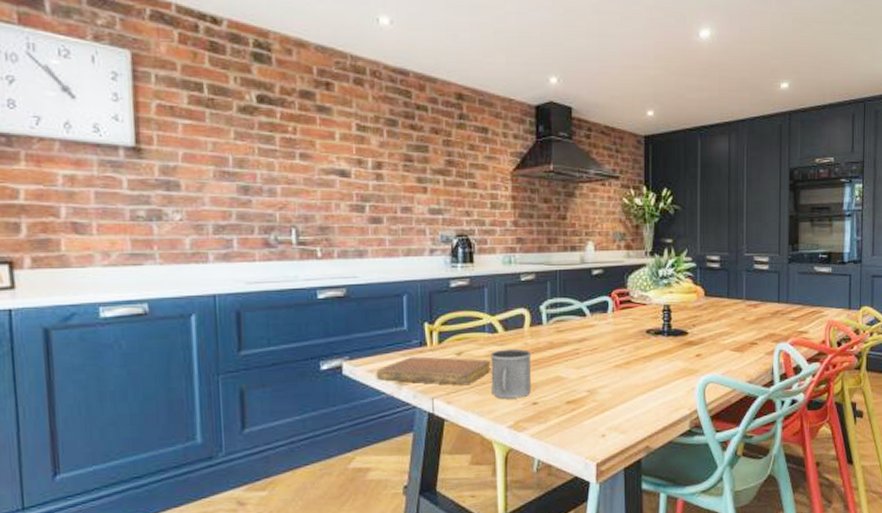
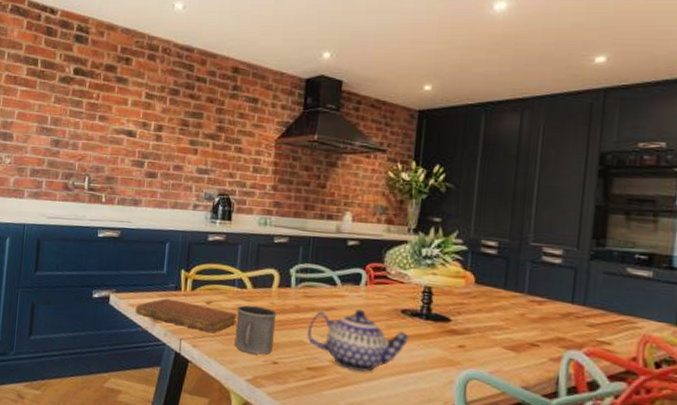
teapot: none [564,336,656,395] -> present [308,309,410,372]

